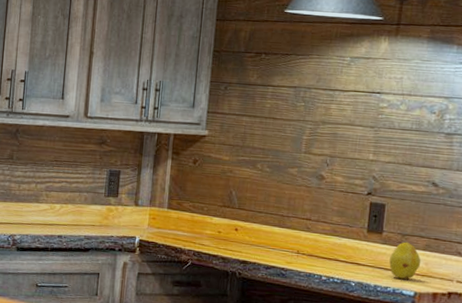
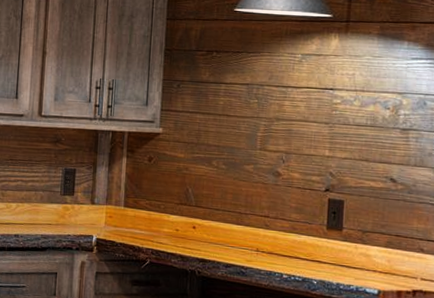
fruit: present [389,241,421,279] -> none [351,238,384,277]

